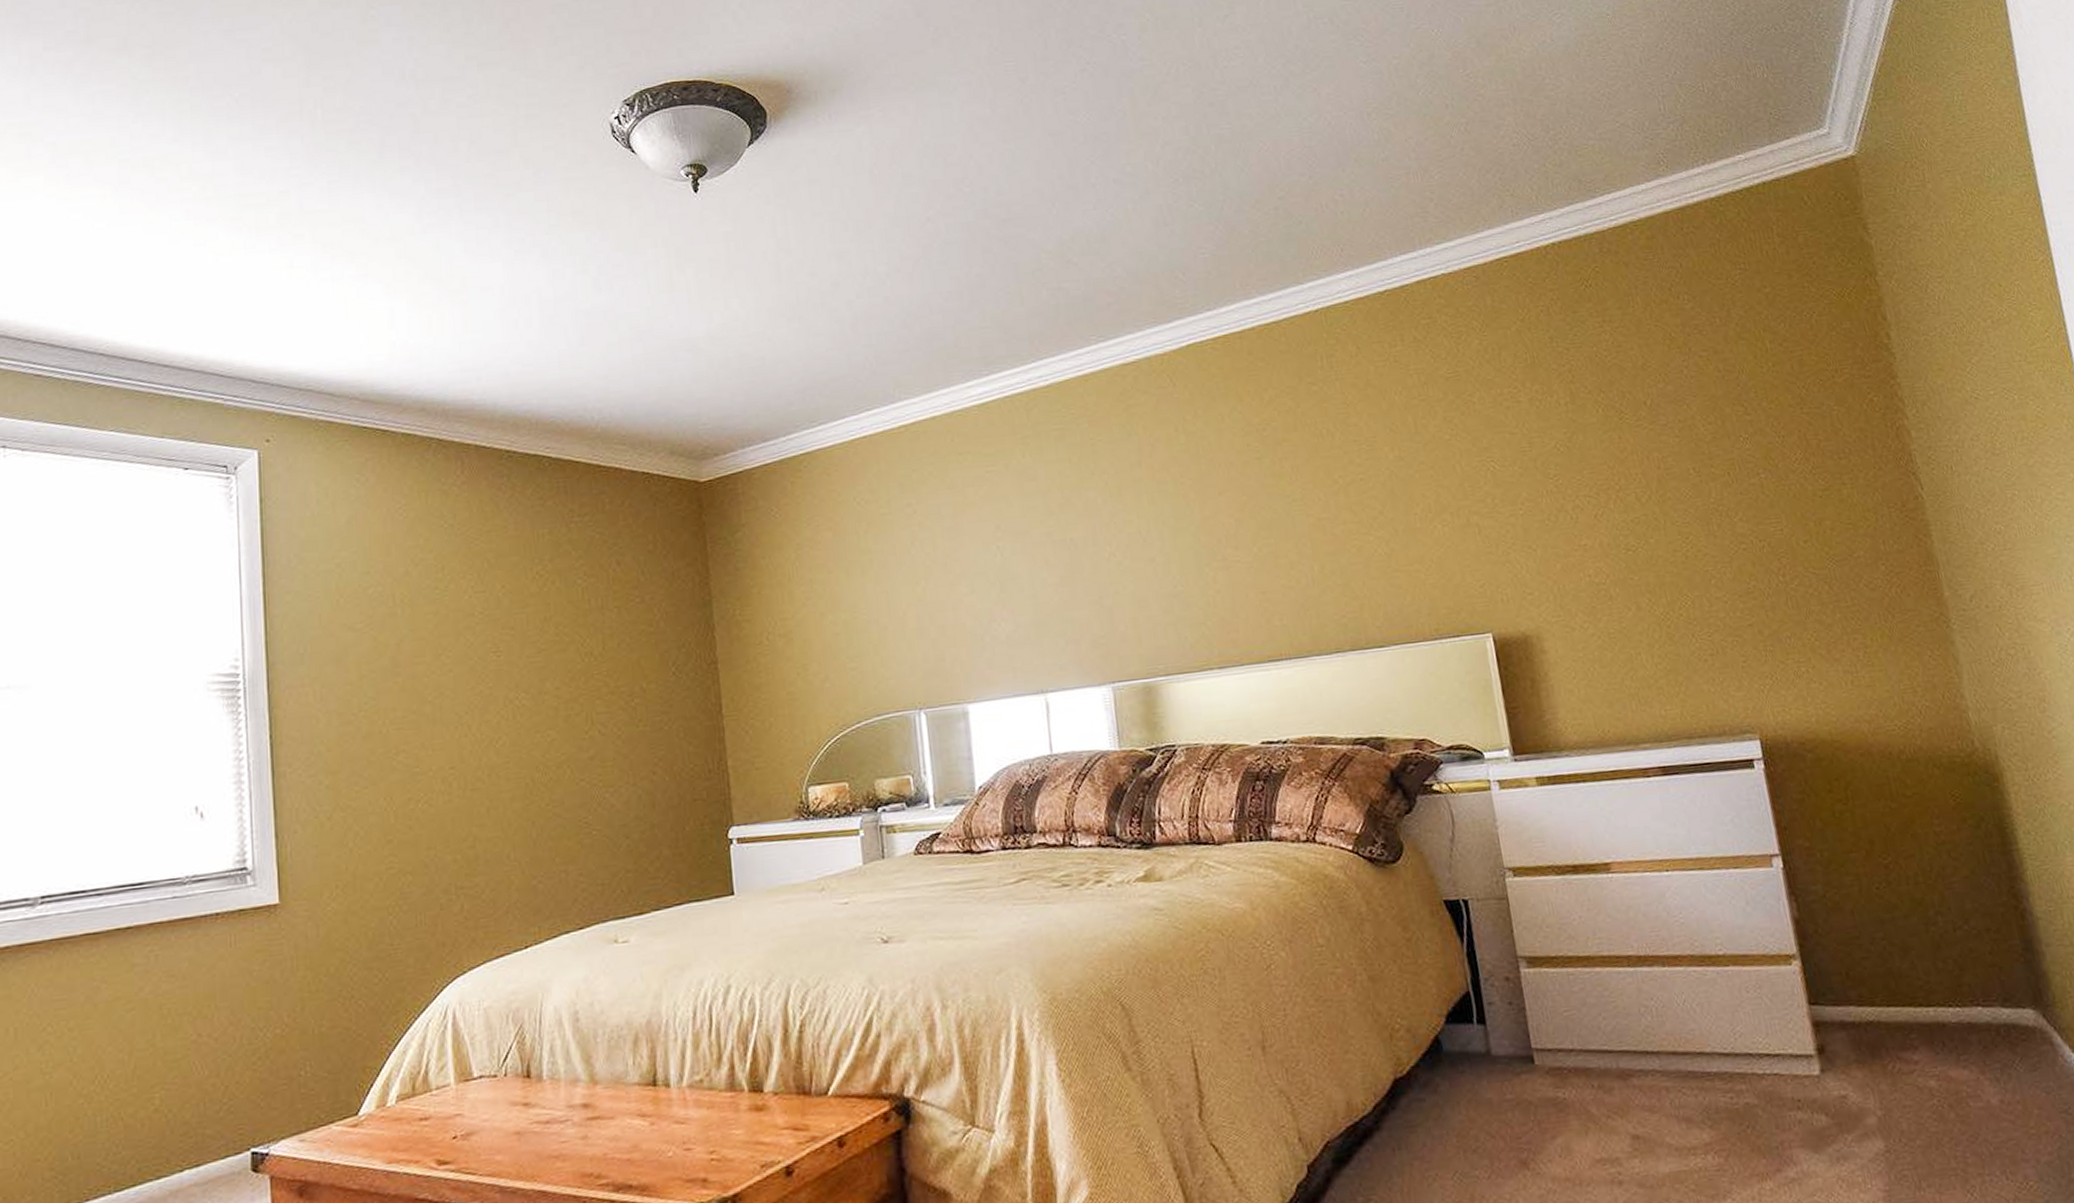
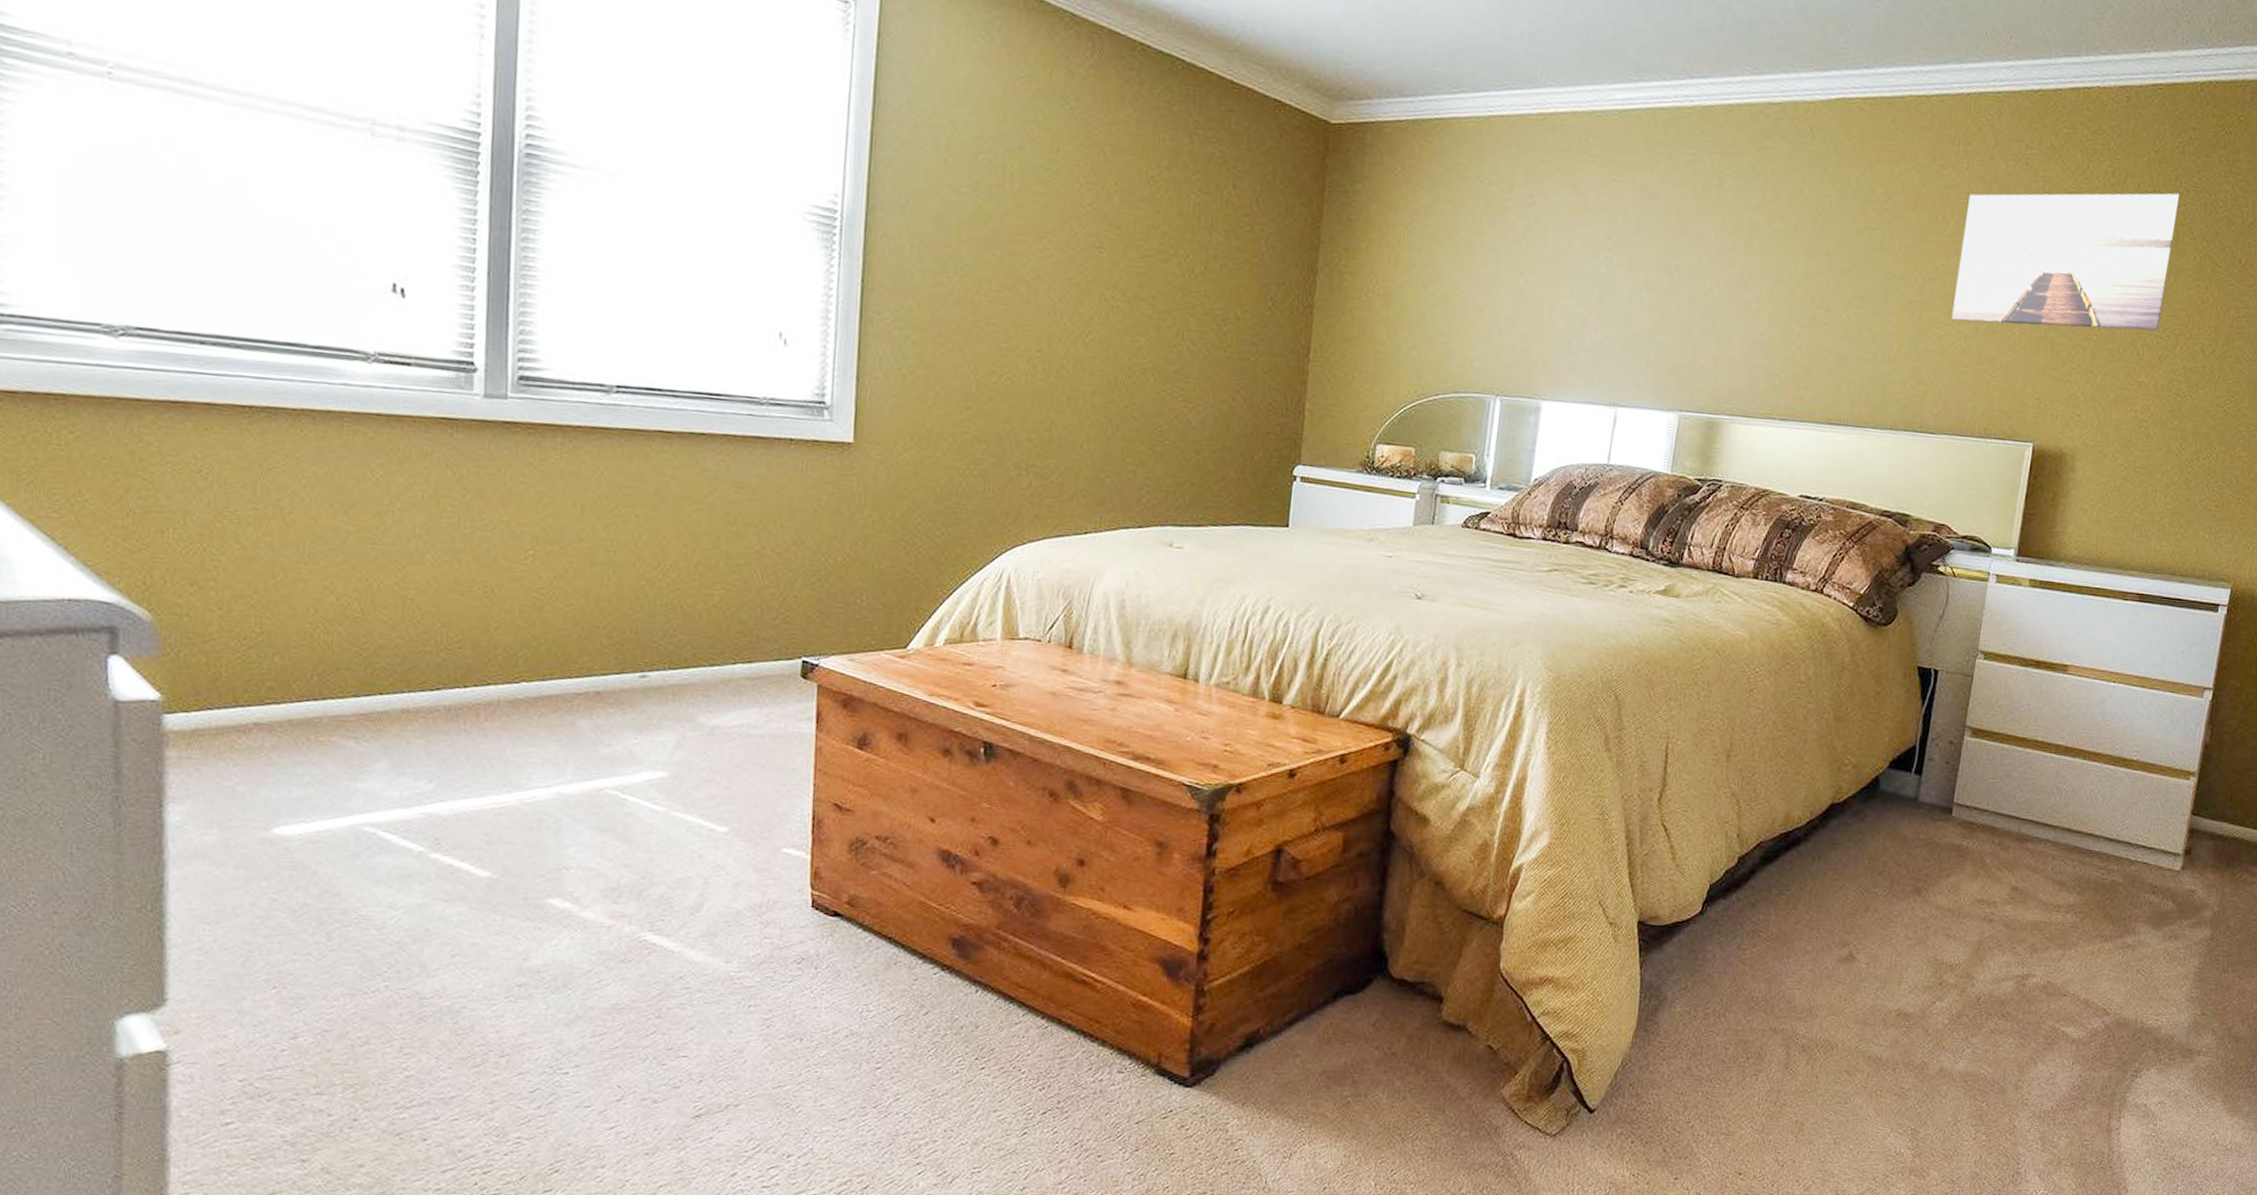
wall art: none [1347,353,1585,529] -> present [1951,193,2180,331]

